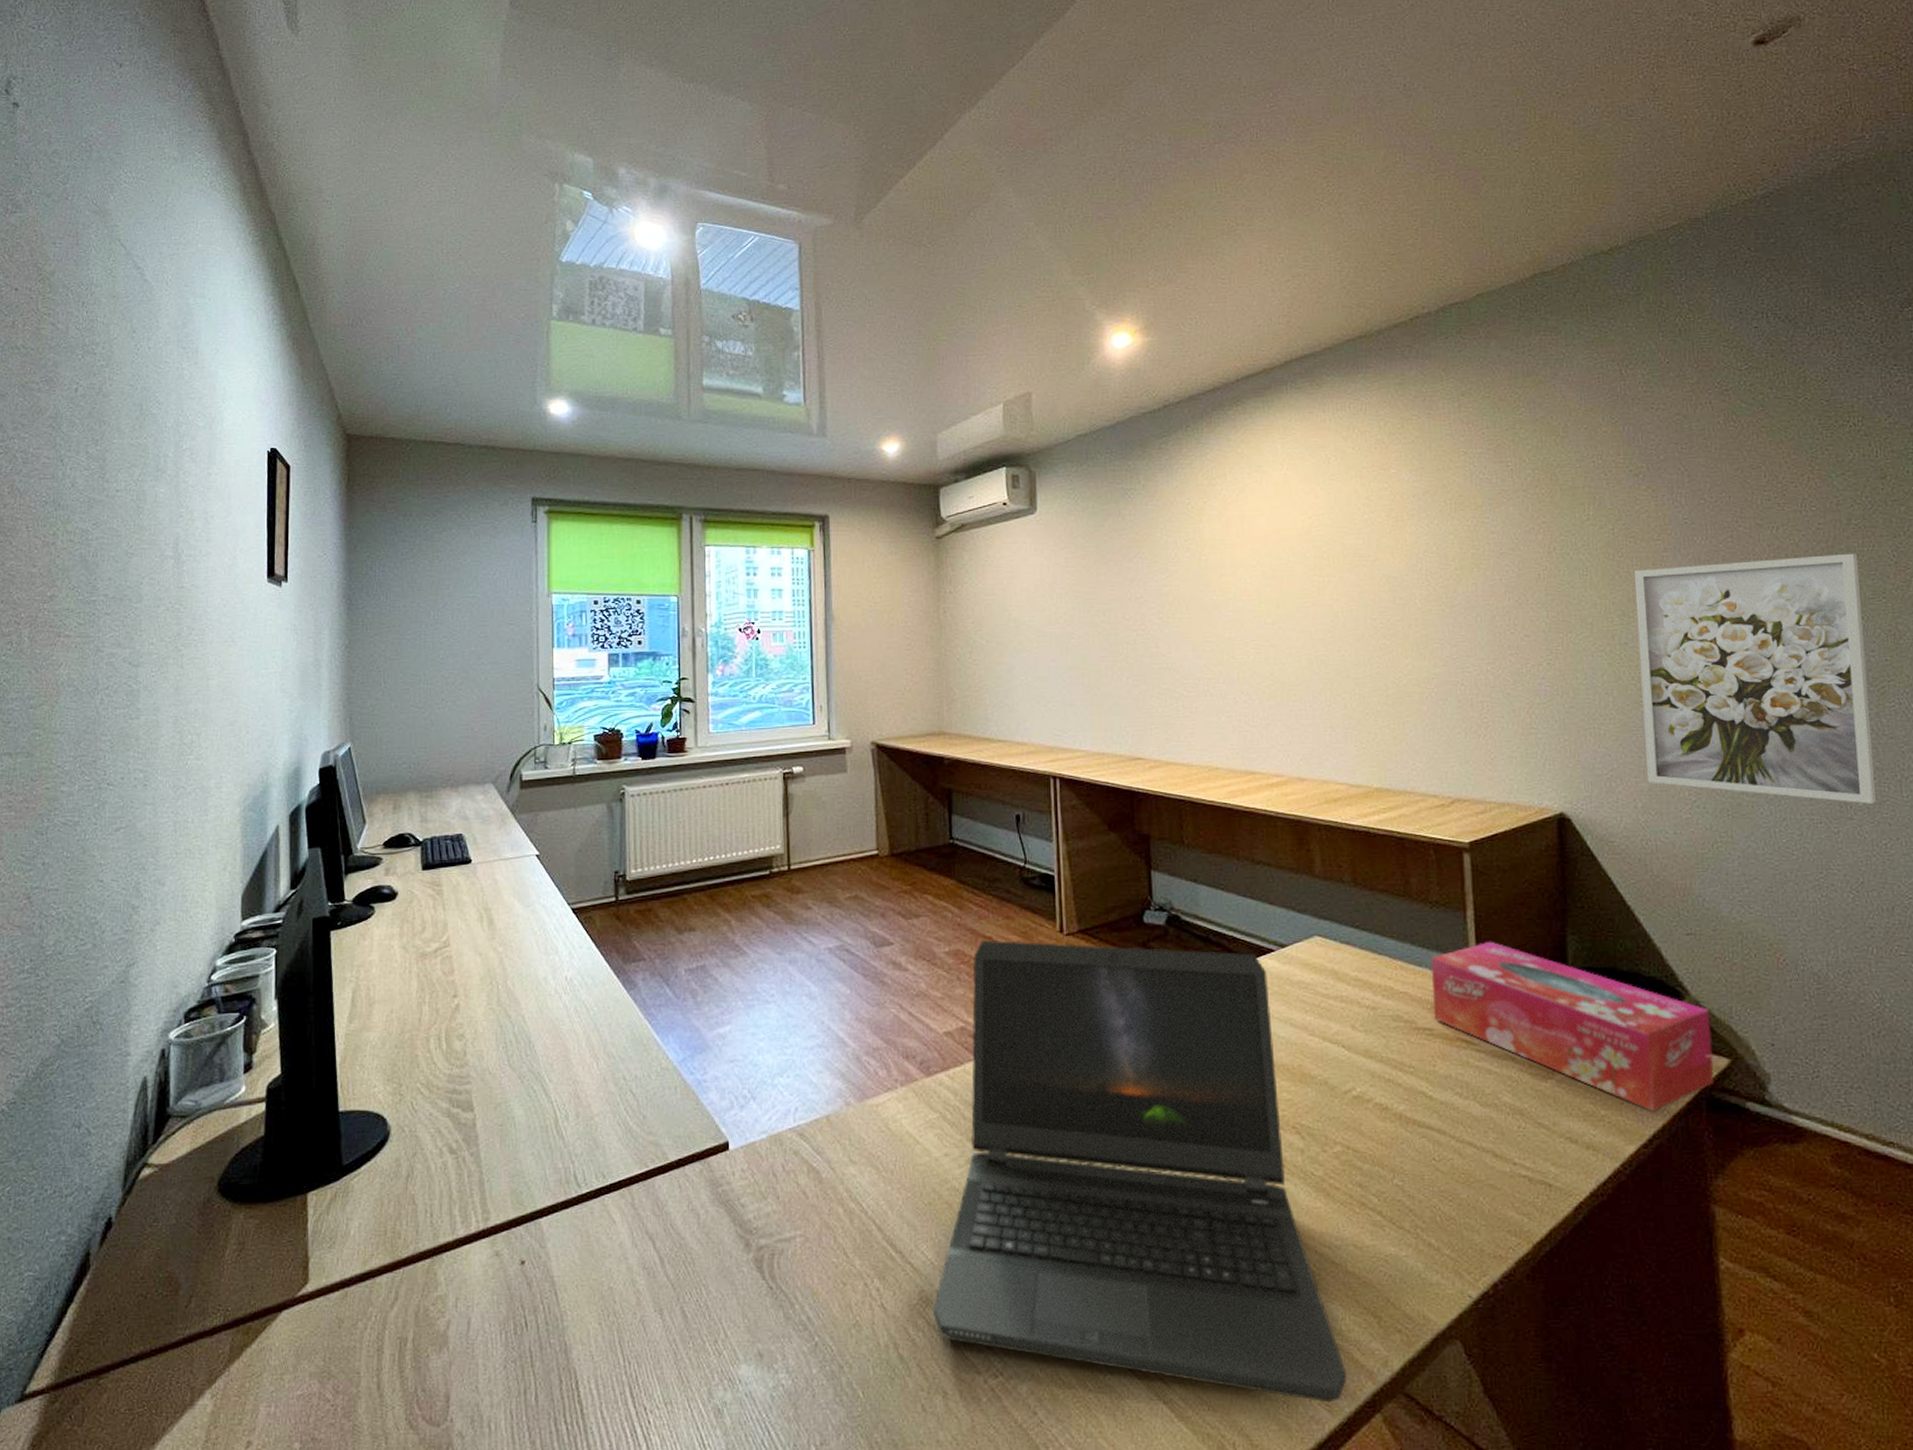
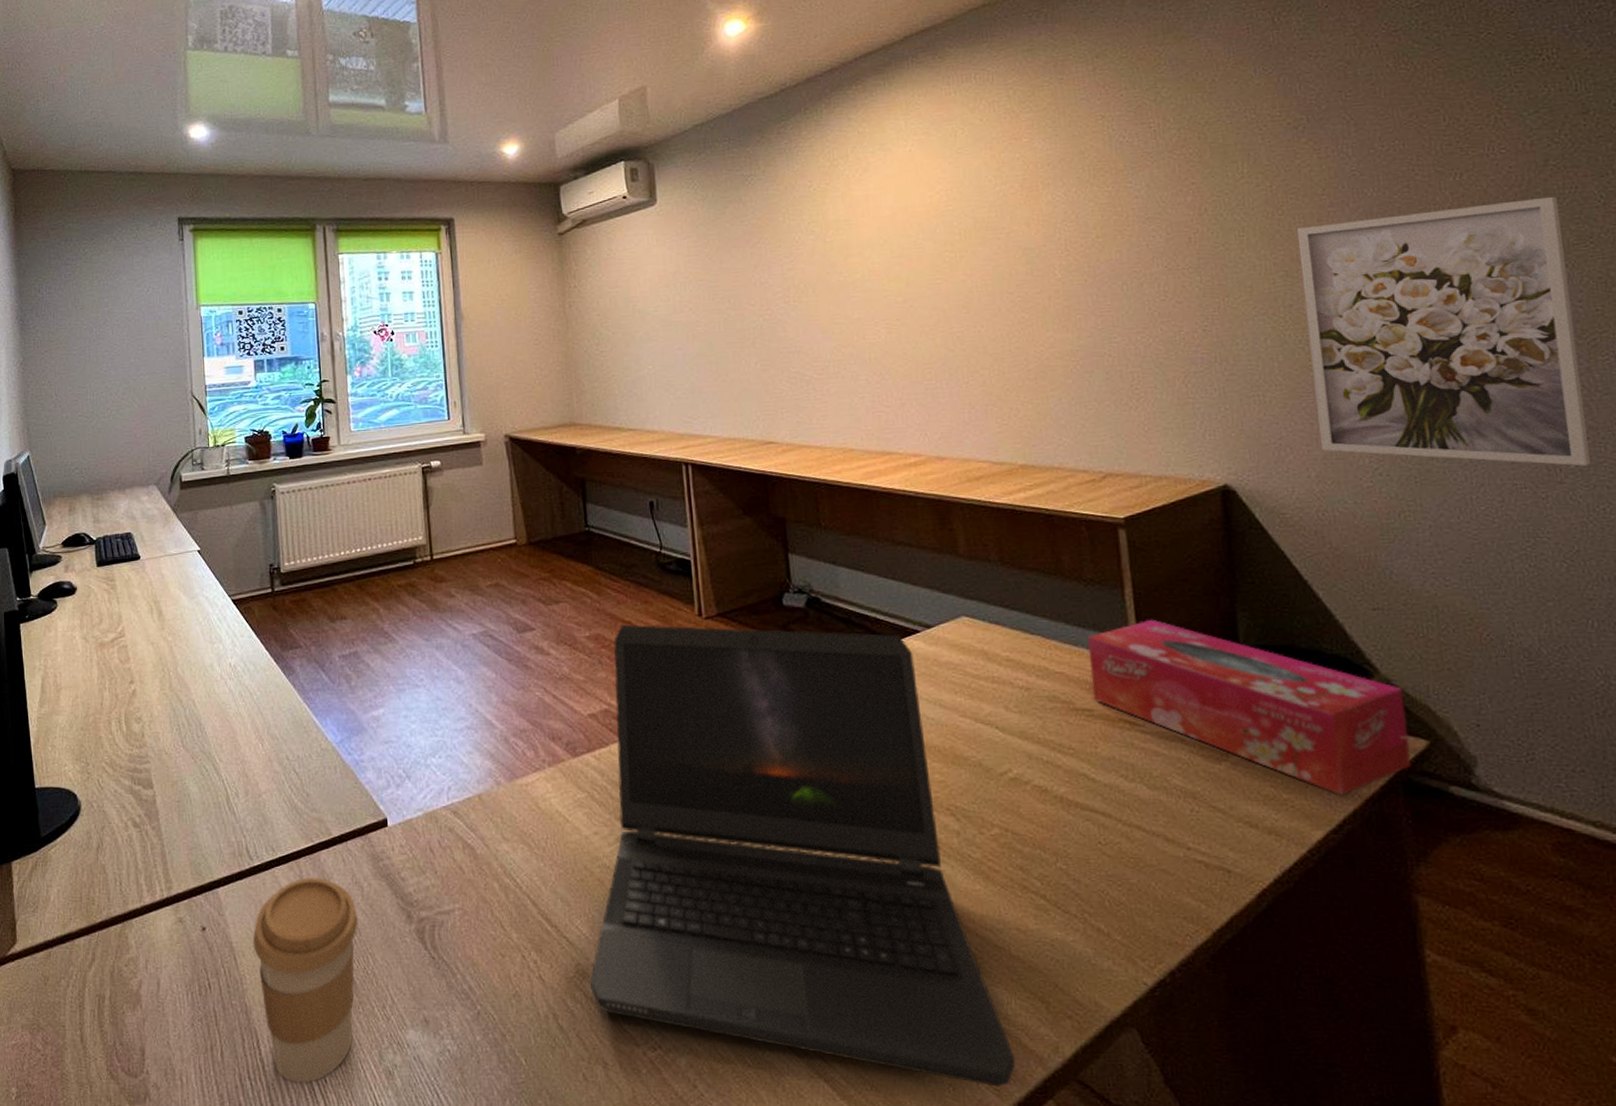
coffee cup: none [576,1205,693,1425] -> present [252,877,359,1083]

